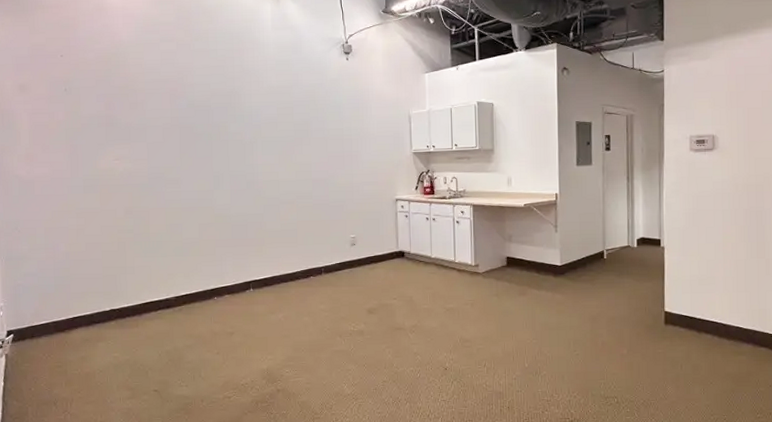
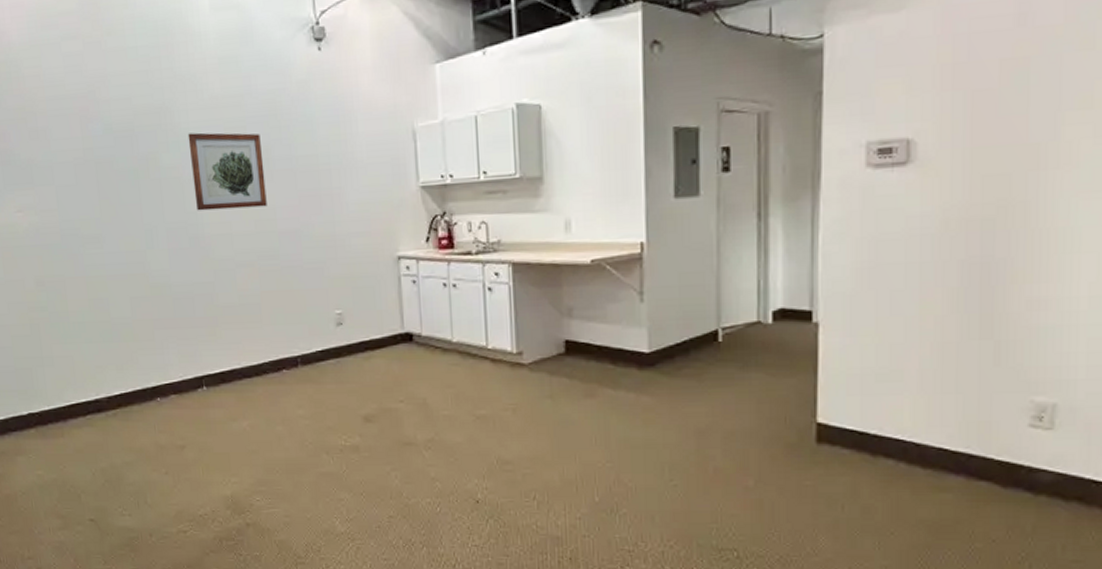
wall art: none [250,110,305,164] -> present [187,132,267,211]

